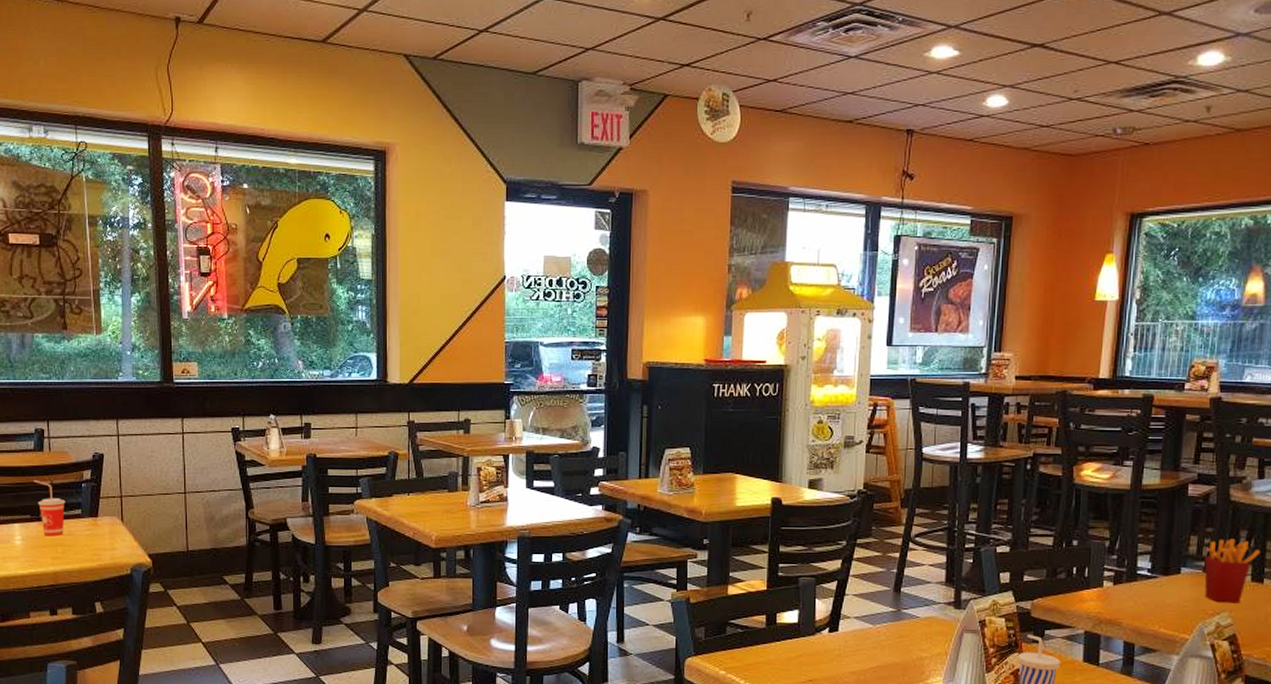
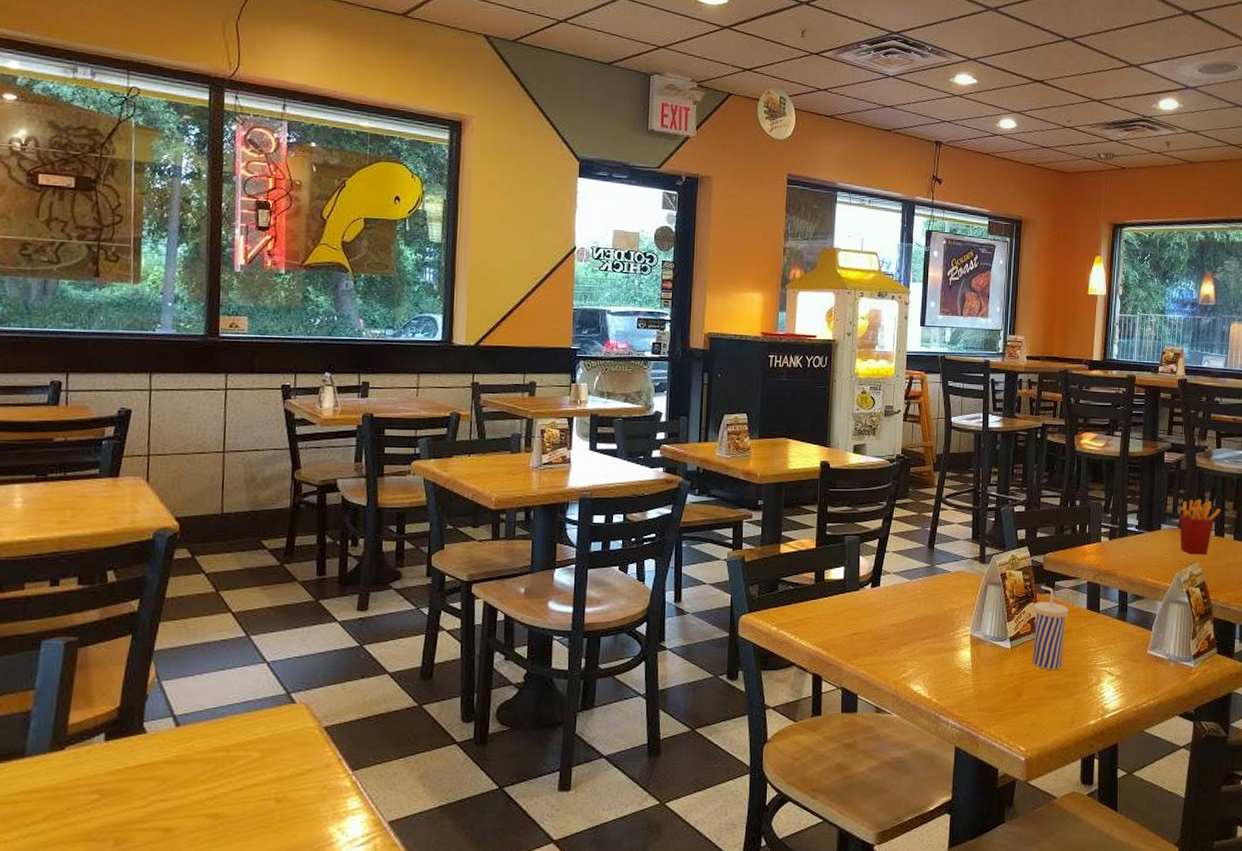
beverage cup: present [33,479,66,537] -> none [43,436,81,498]

